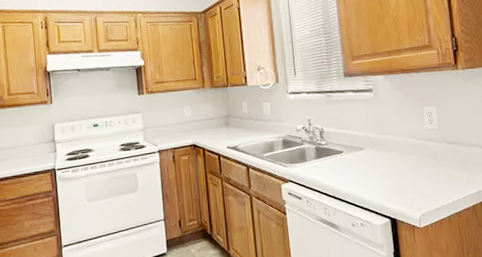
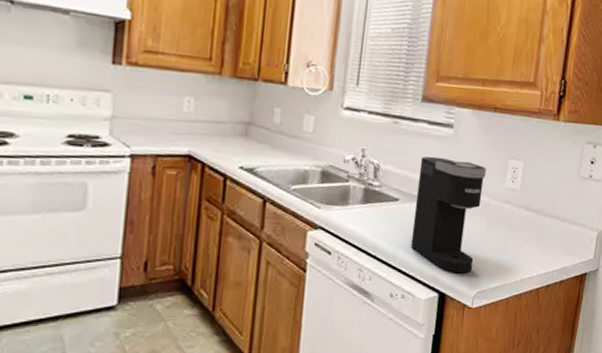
coffee maker: none [353,114,414,202] -> present [410,156,487,274]

